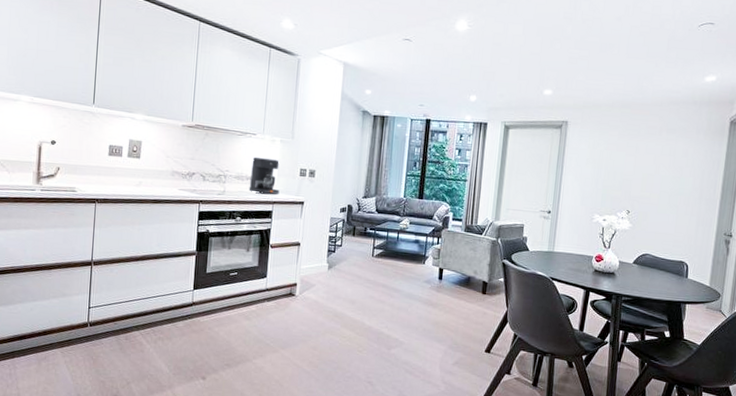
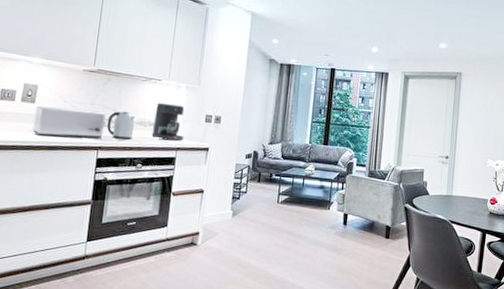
toaster: none [139,161,205,193] -> present [32,105,106,139]
kettle: none [206,165,232,194] -> present [106,111,135,140]

